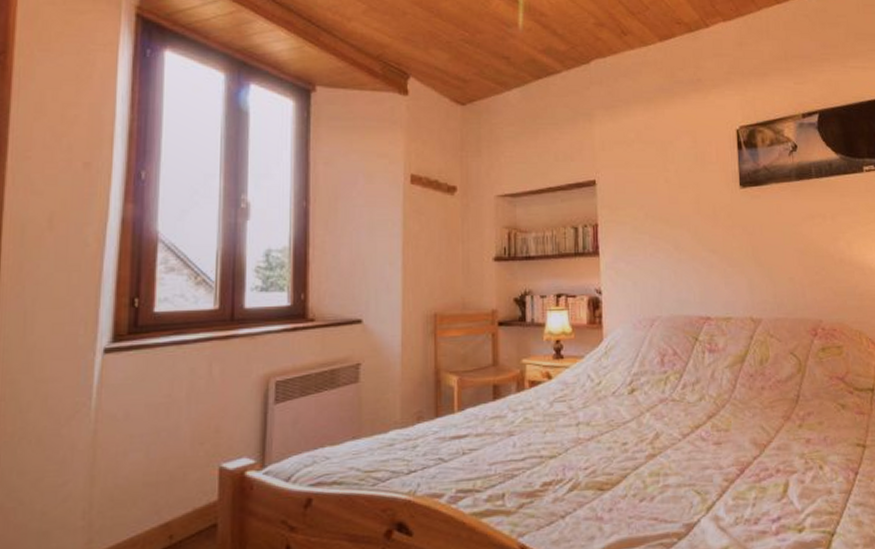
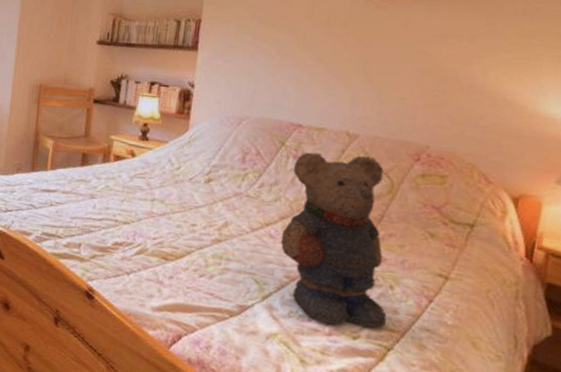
teddy bear: none [710,338,824,522] -> present [280,152,387,328]

